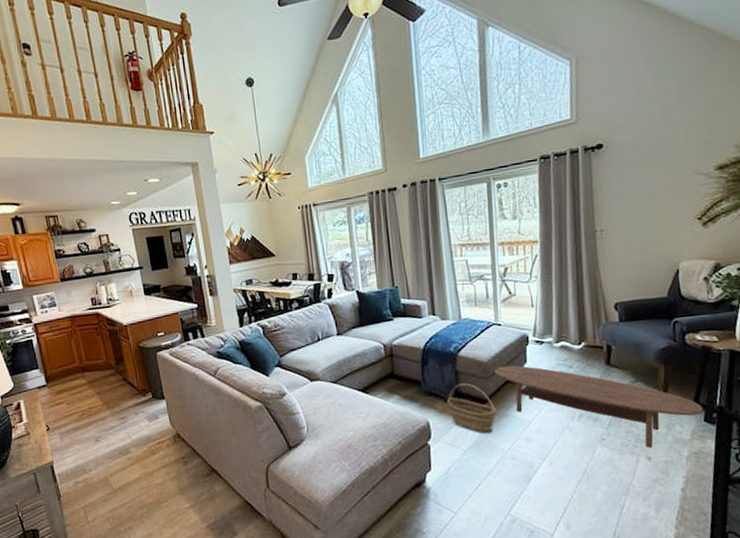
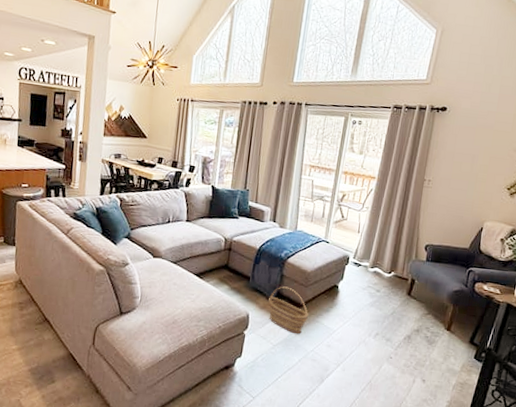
coffee table: present [494,365,703,448] -> none [314,278,475,372]

